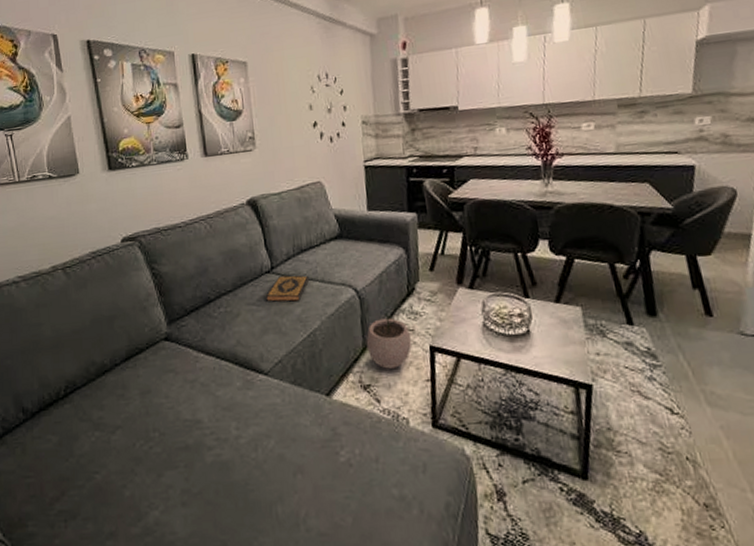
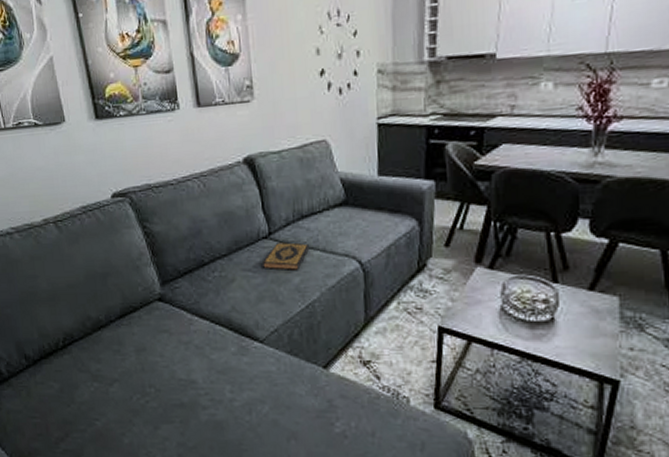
plant pot: present [366,312,412,369] -> none [368,288,418,346]

